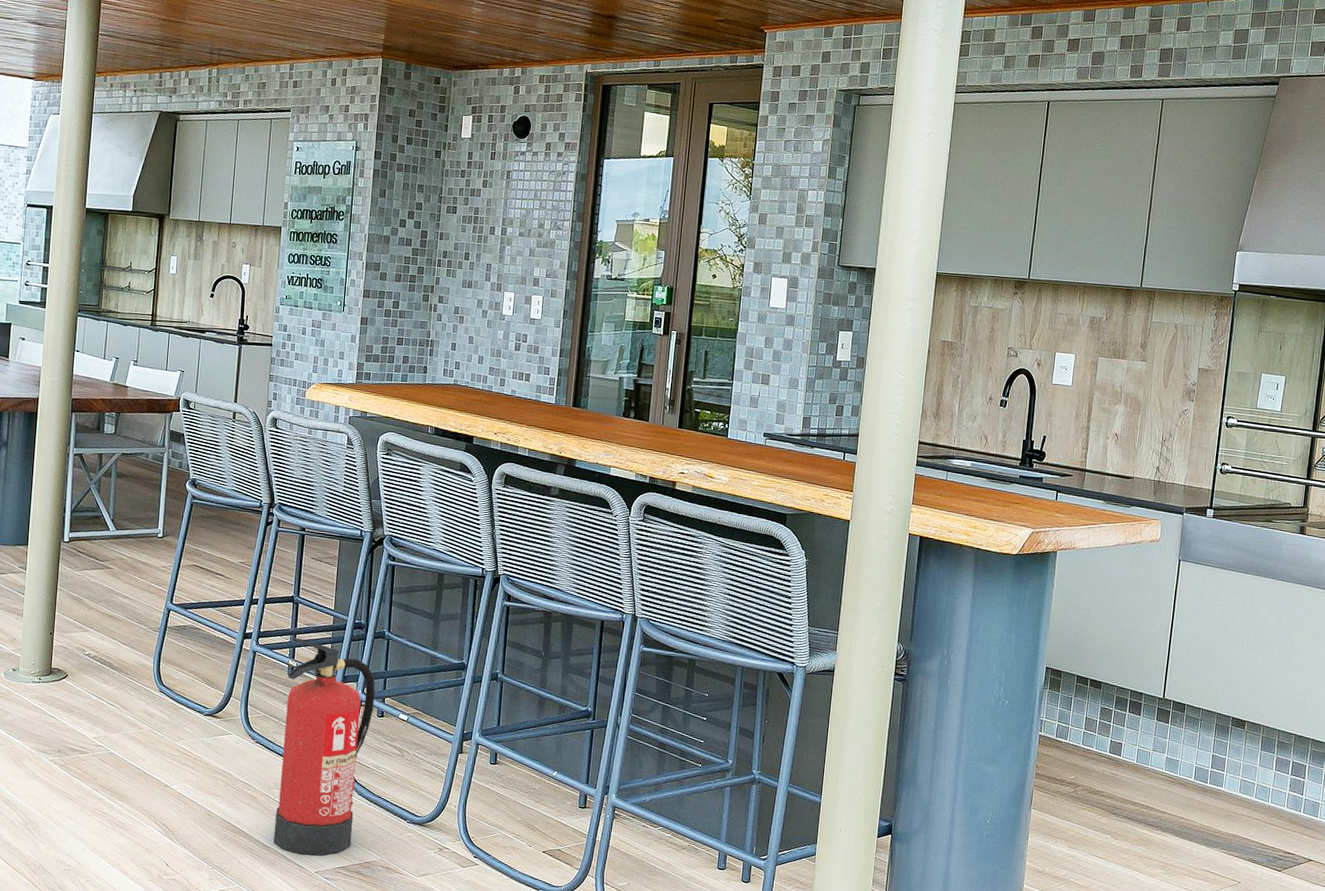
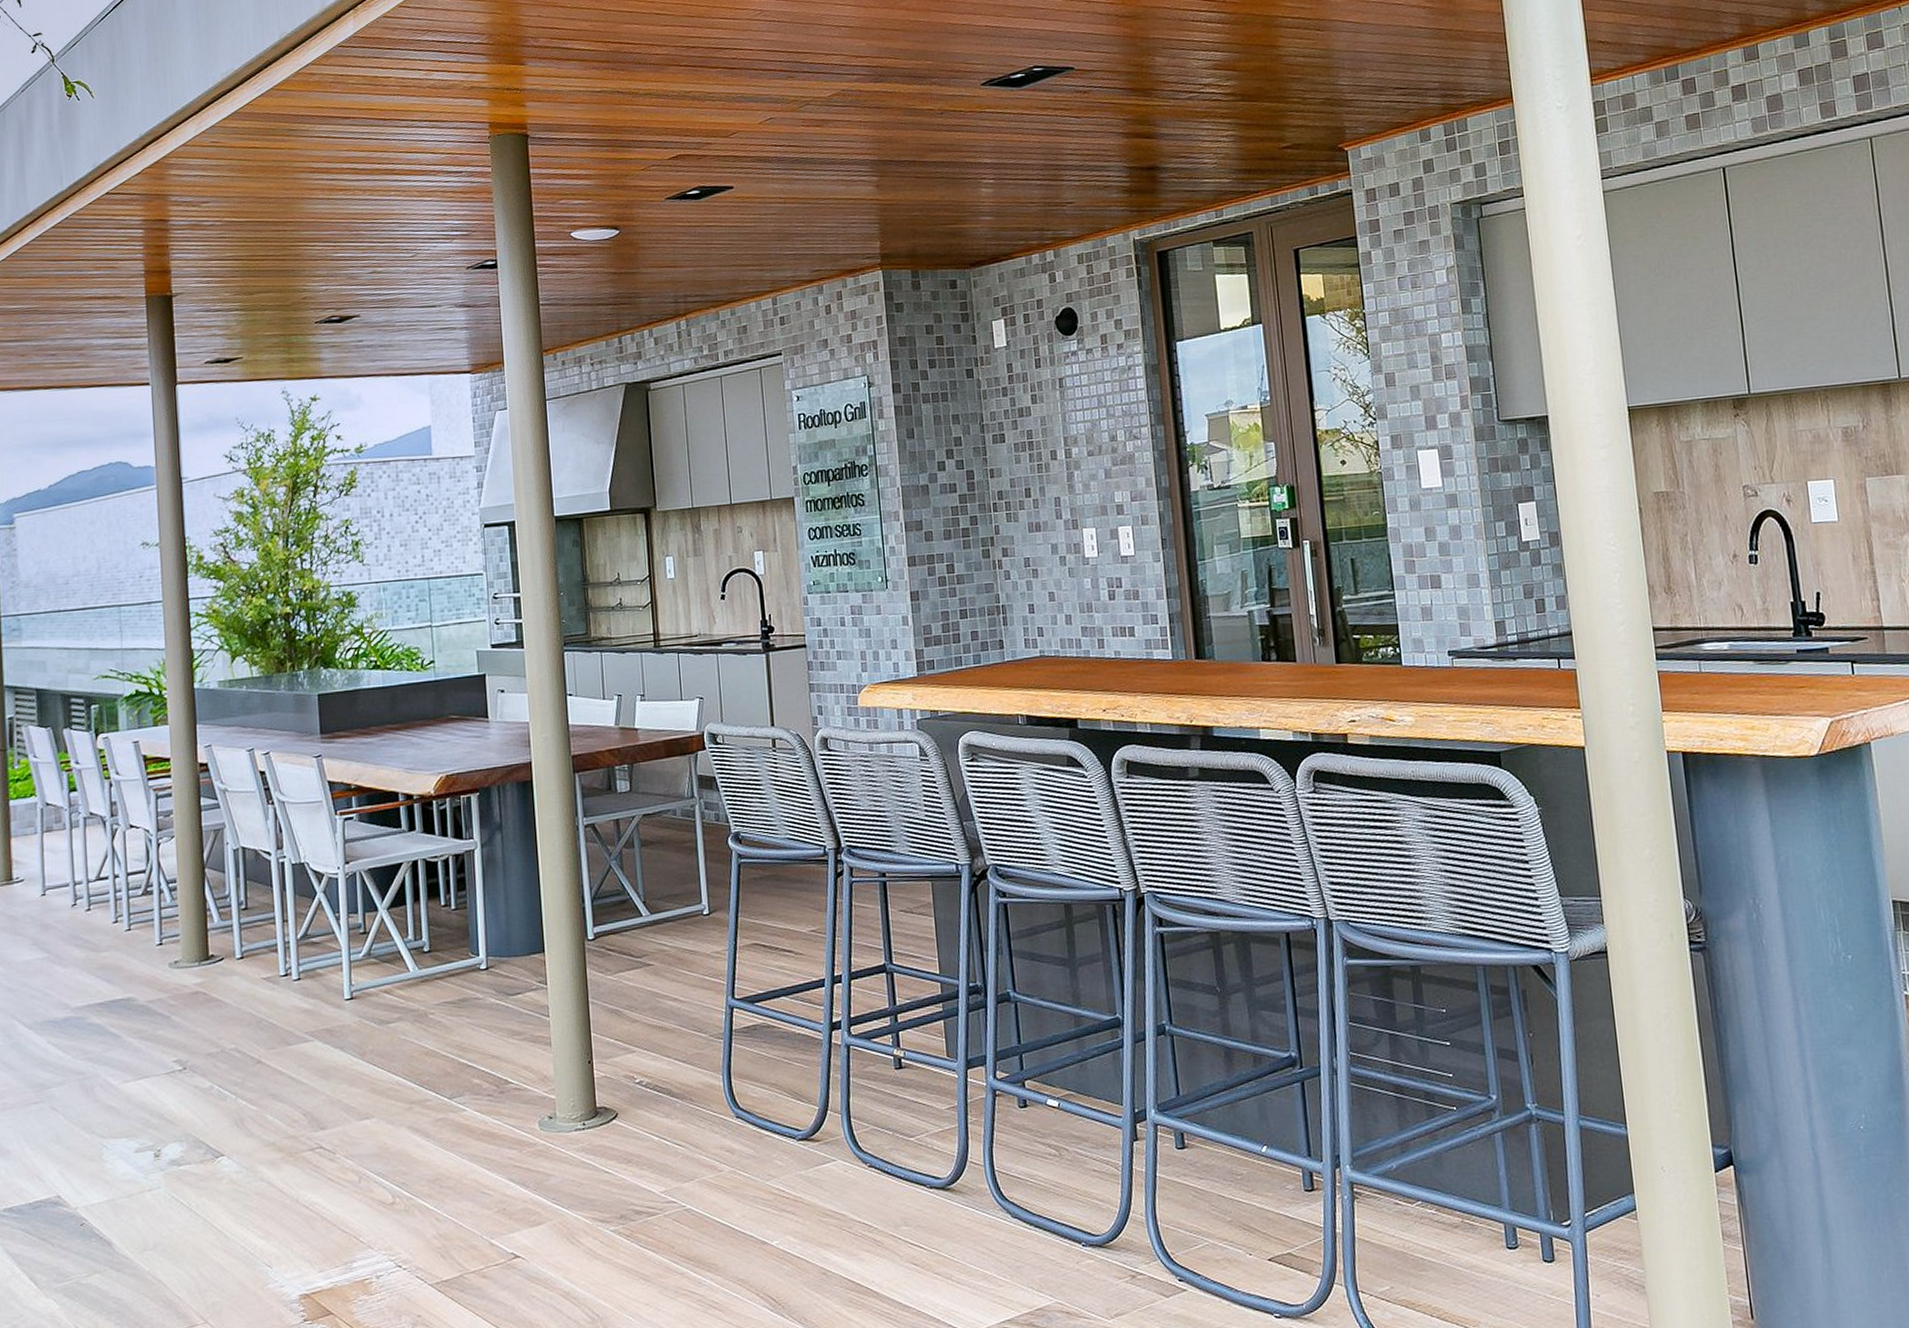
fire extinguisher: present [274,637,376,855] -> none [893,1018,1015,1311]

